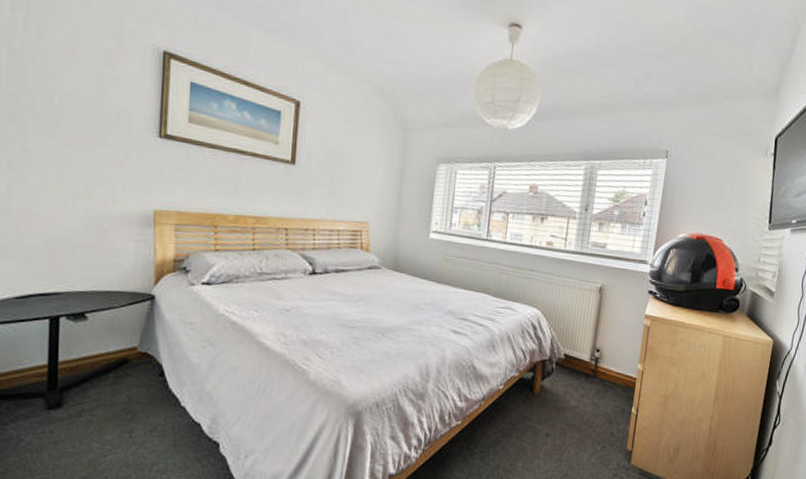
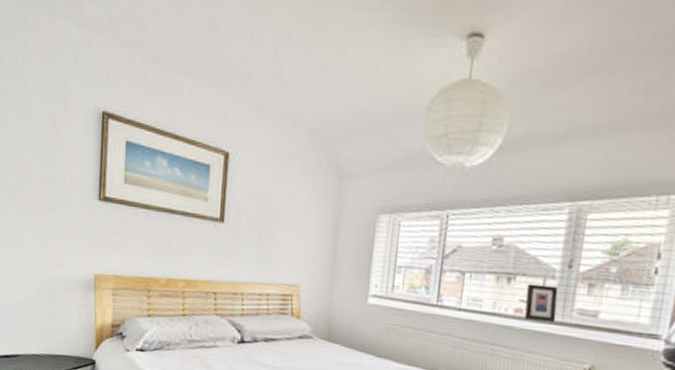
picture frame: none [554,222,578,253] -> present [524,283,559,323]

